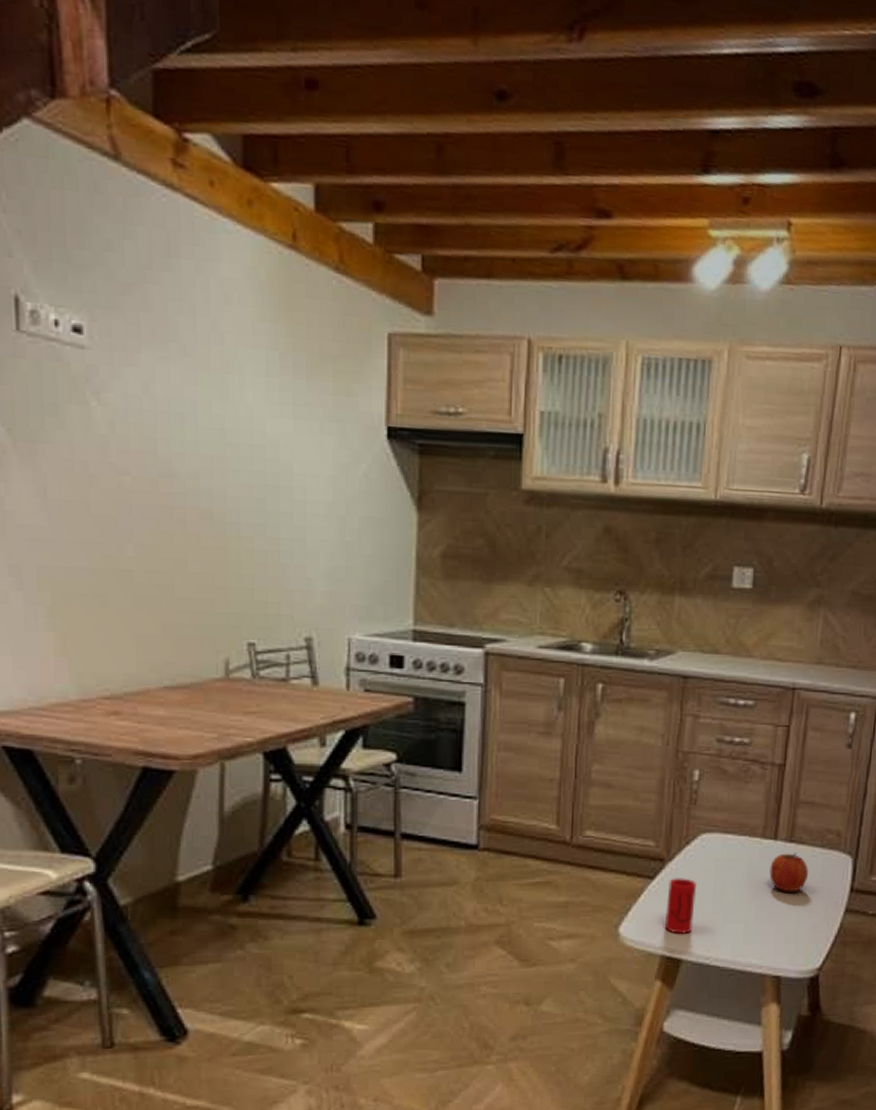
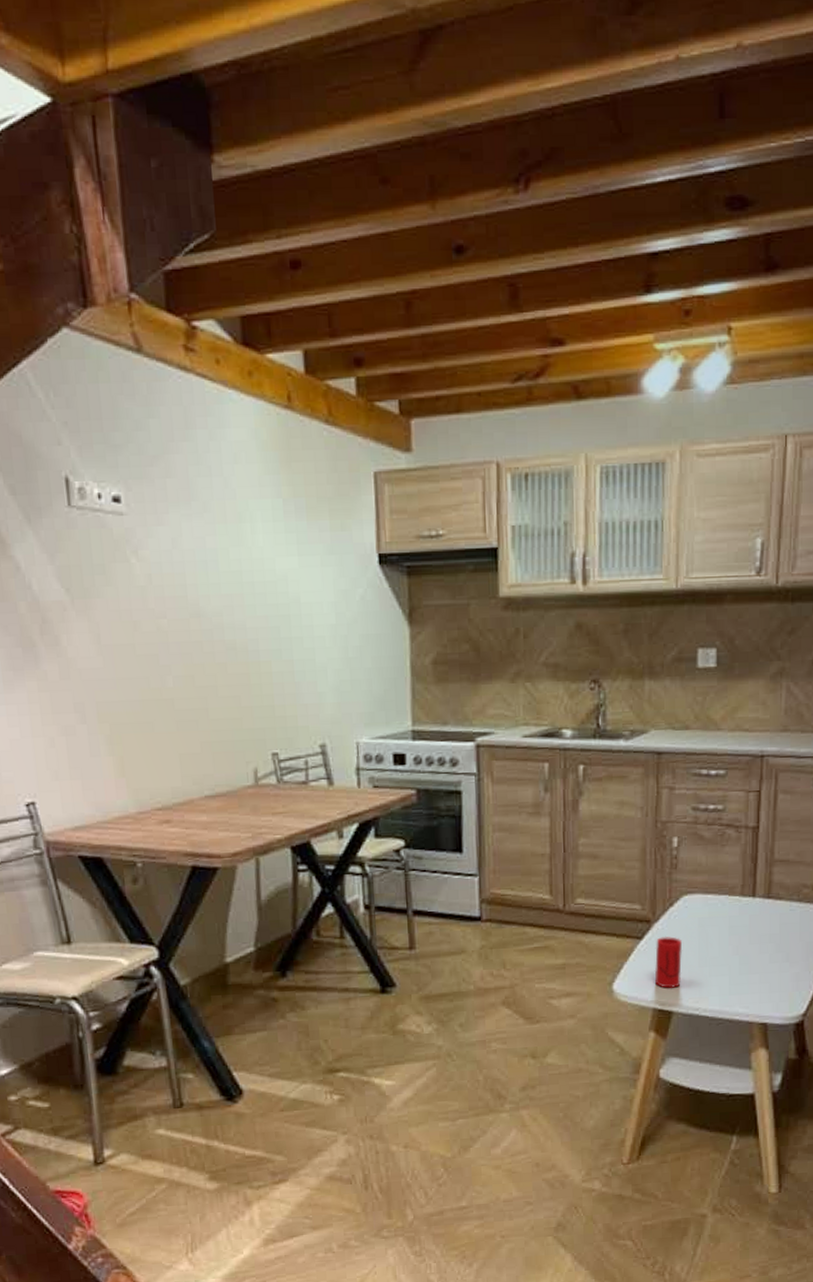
fruit: present [769,853,808,892] -> none [750,908,787,945]

